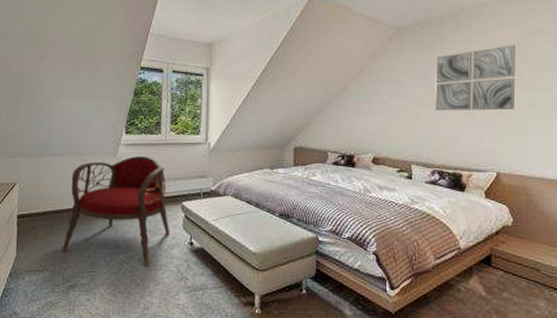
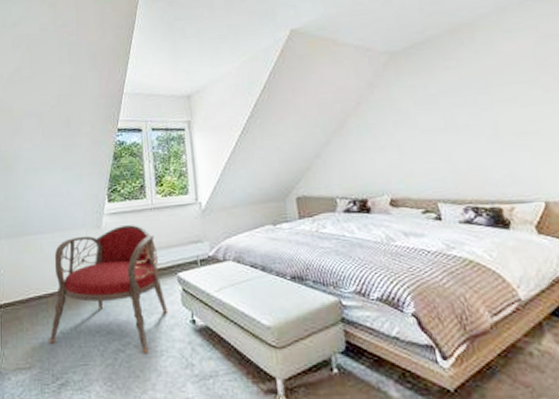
wall art: present [435,45,516,111] -> none [442,54,549,138]

